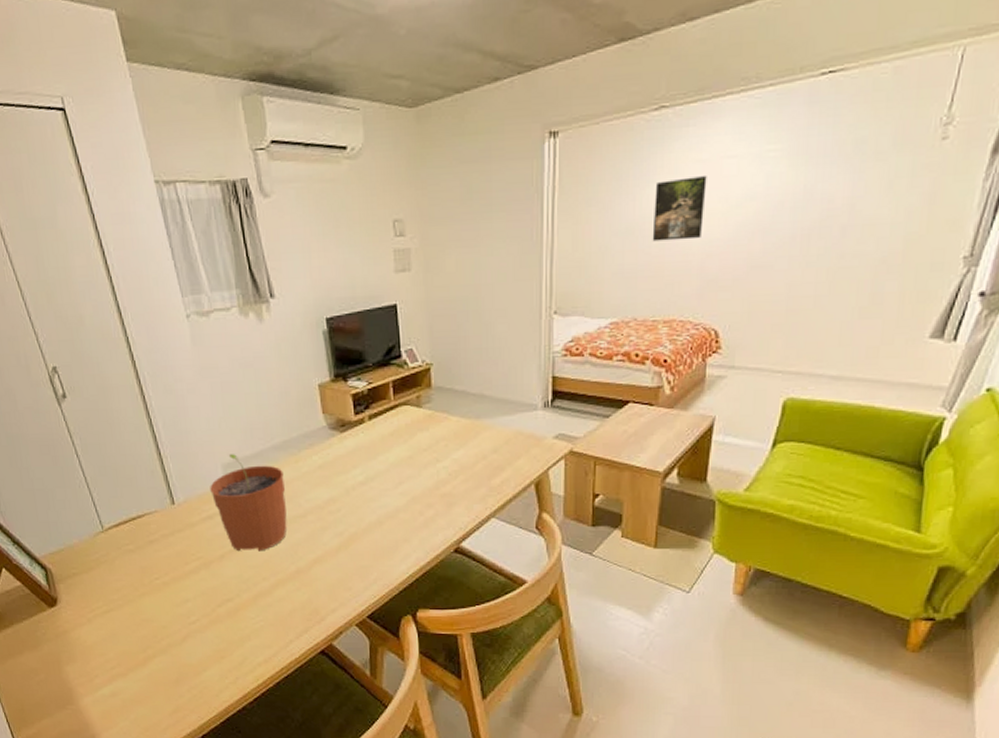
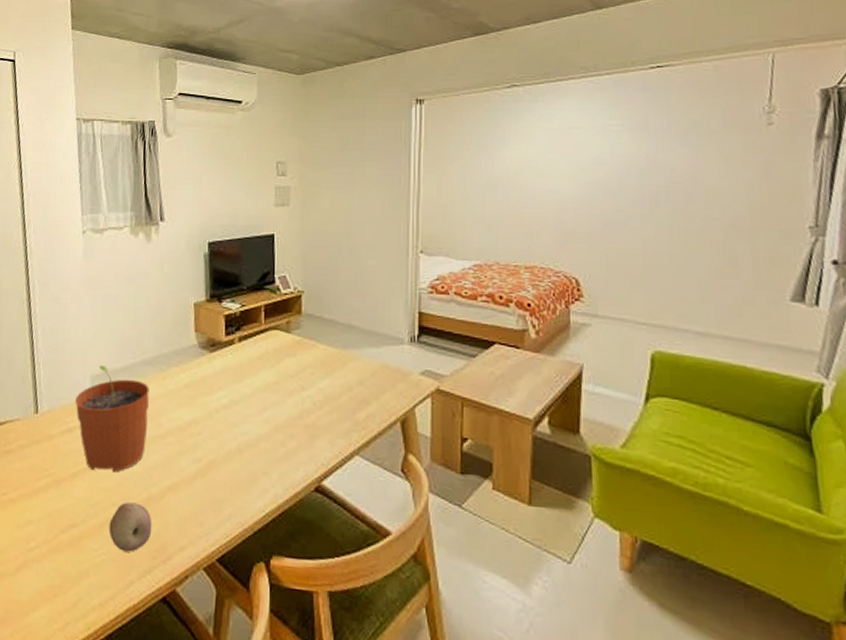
fruit: none [262,576,304,617] -> present [108,502,152,552]
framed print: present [652,176,707,242] -> none [510,142,558,195]

